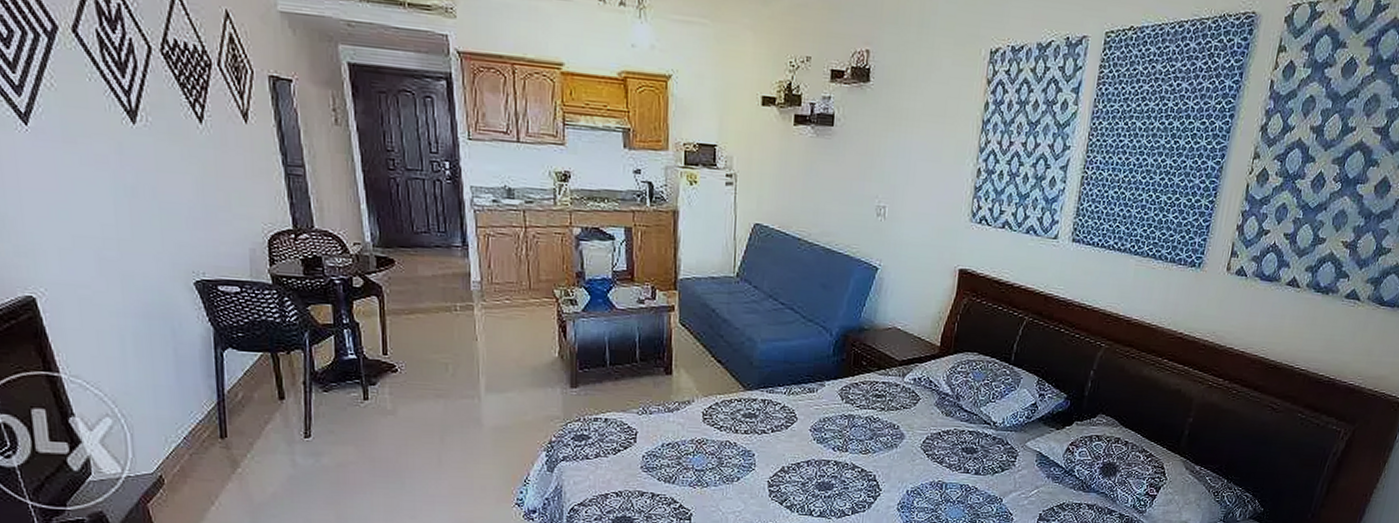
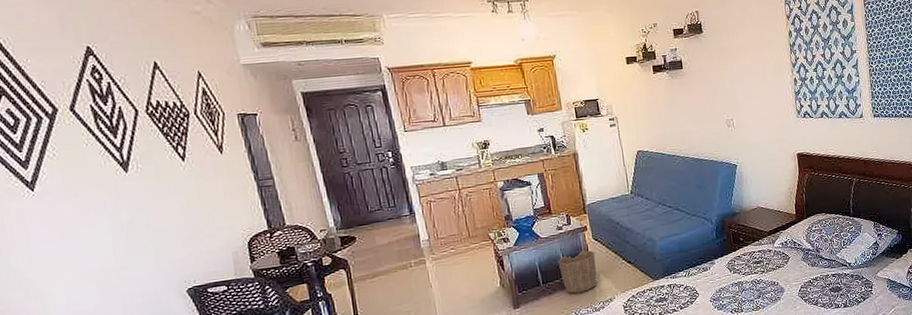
waste basket: none [632,334,680,386] -> present [557,250,597,294]

